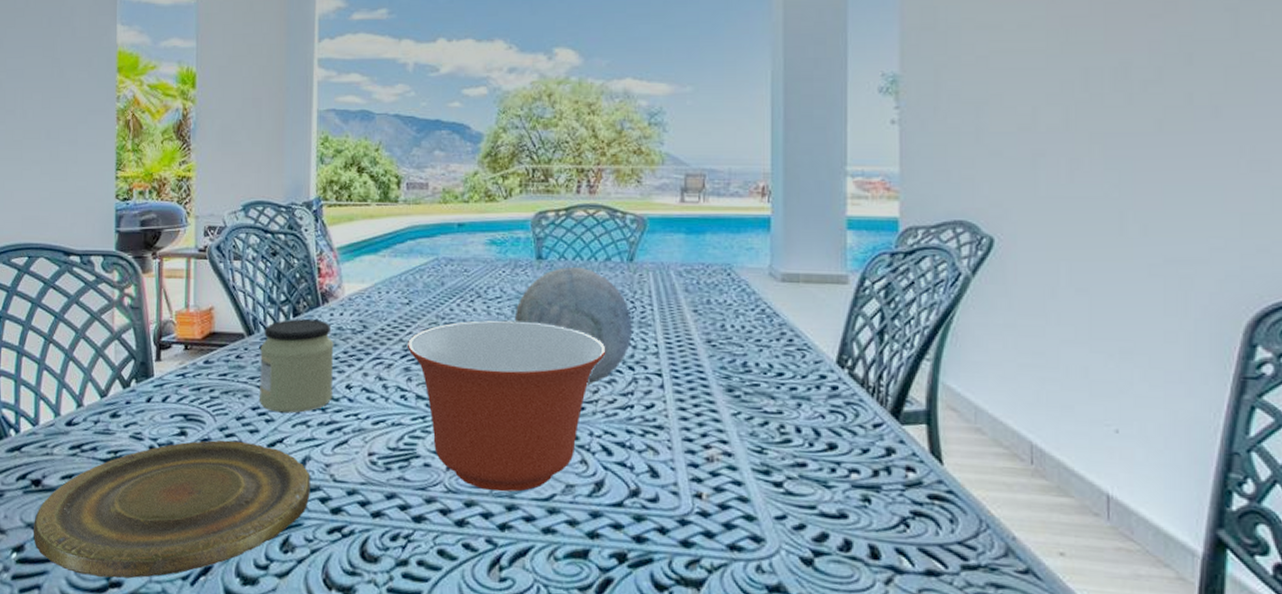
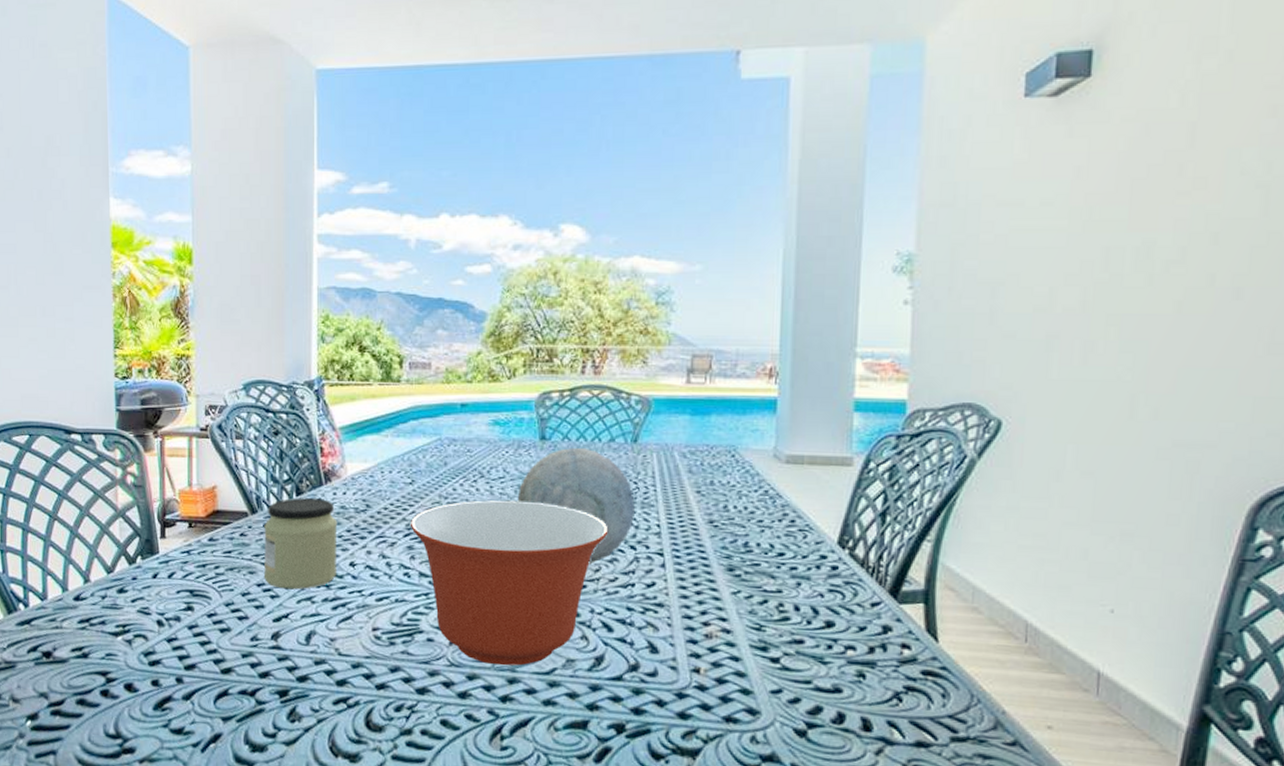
plate: present [34,439,310,579] -> none [47,614,316,745]

